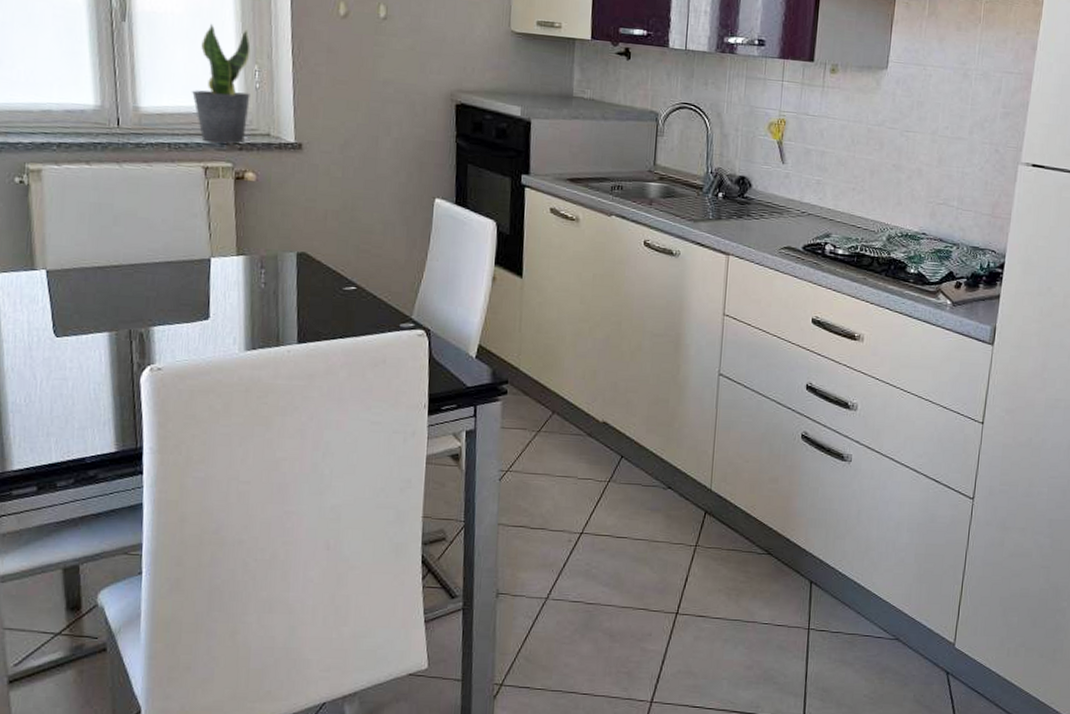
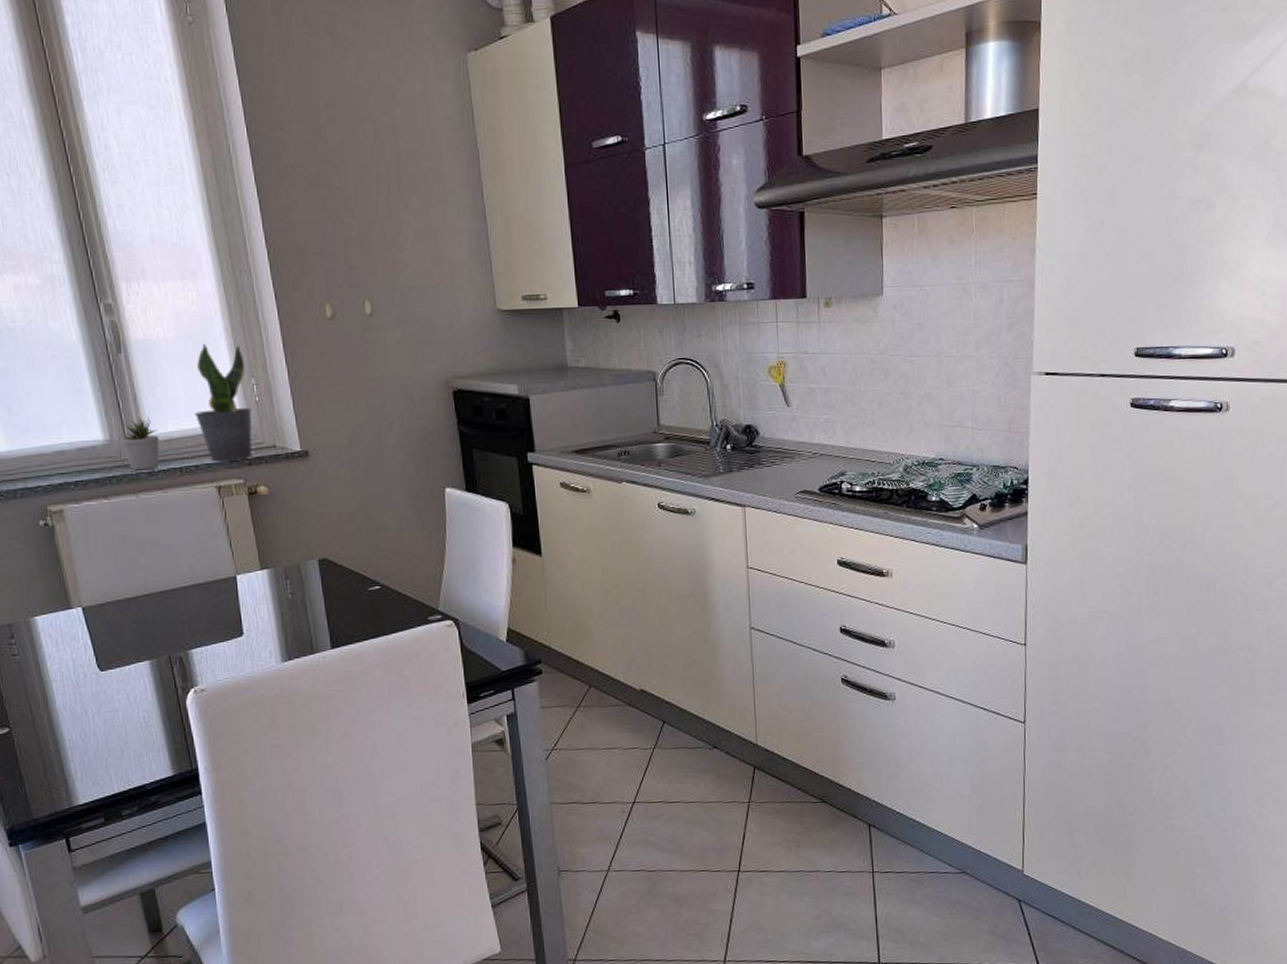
potted plant: none [111,87,152,142] -> present [120,417,160,471]

